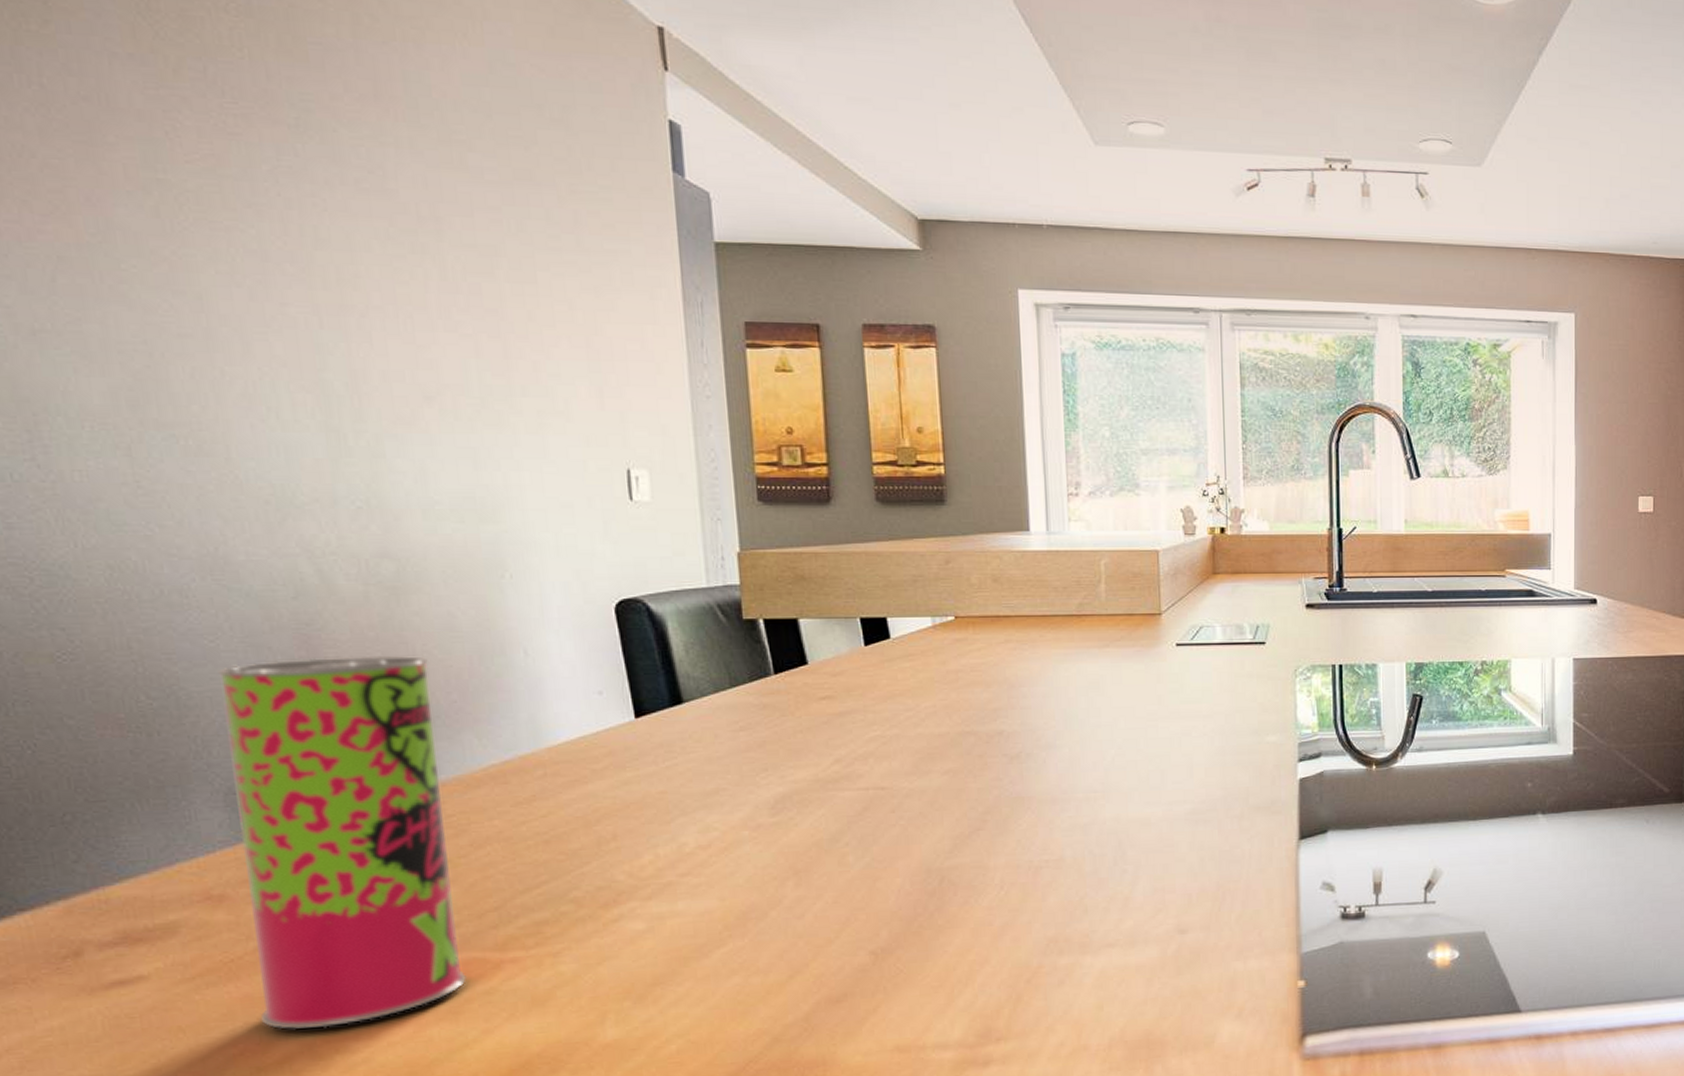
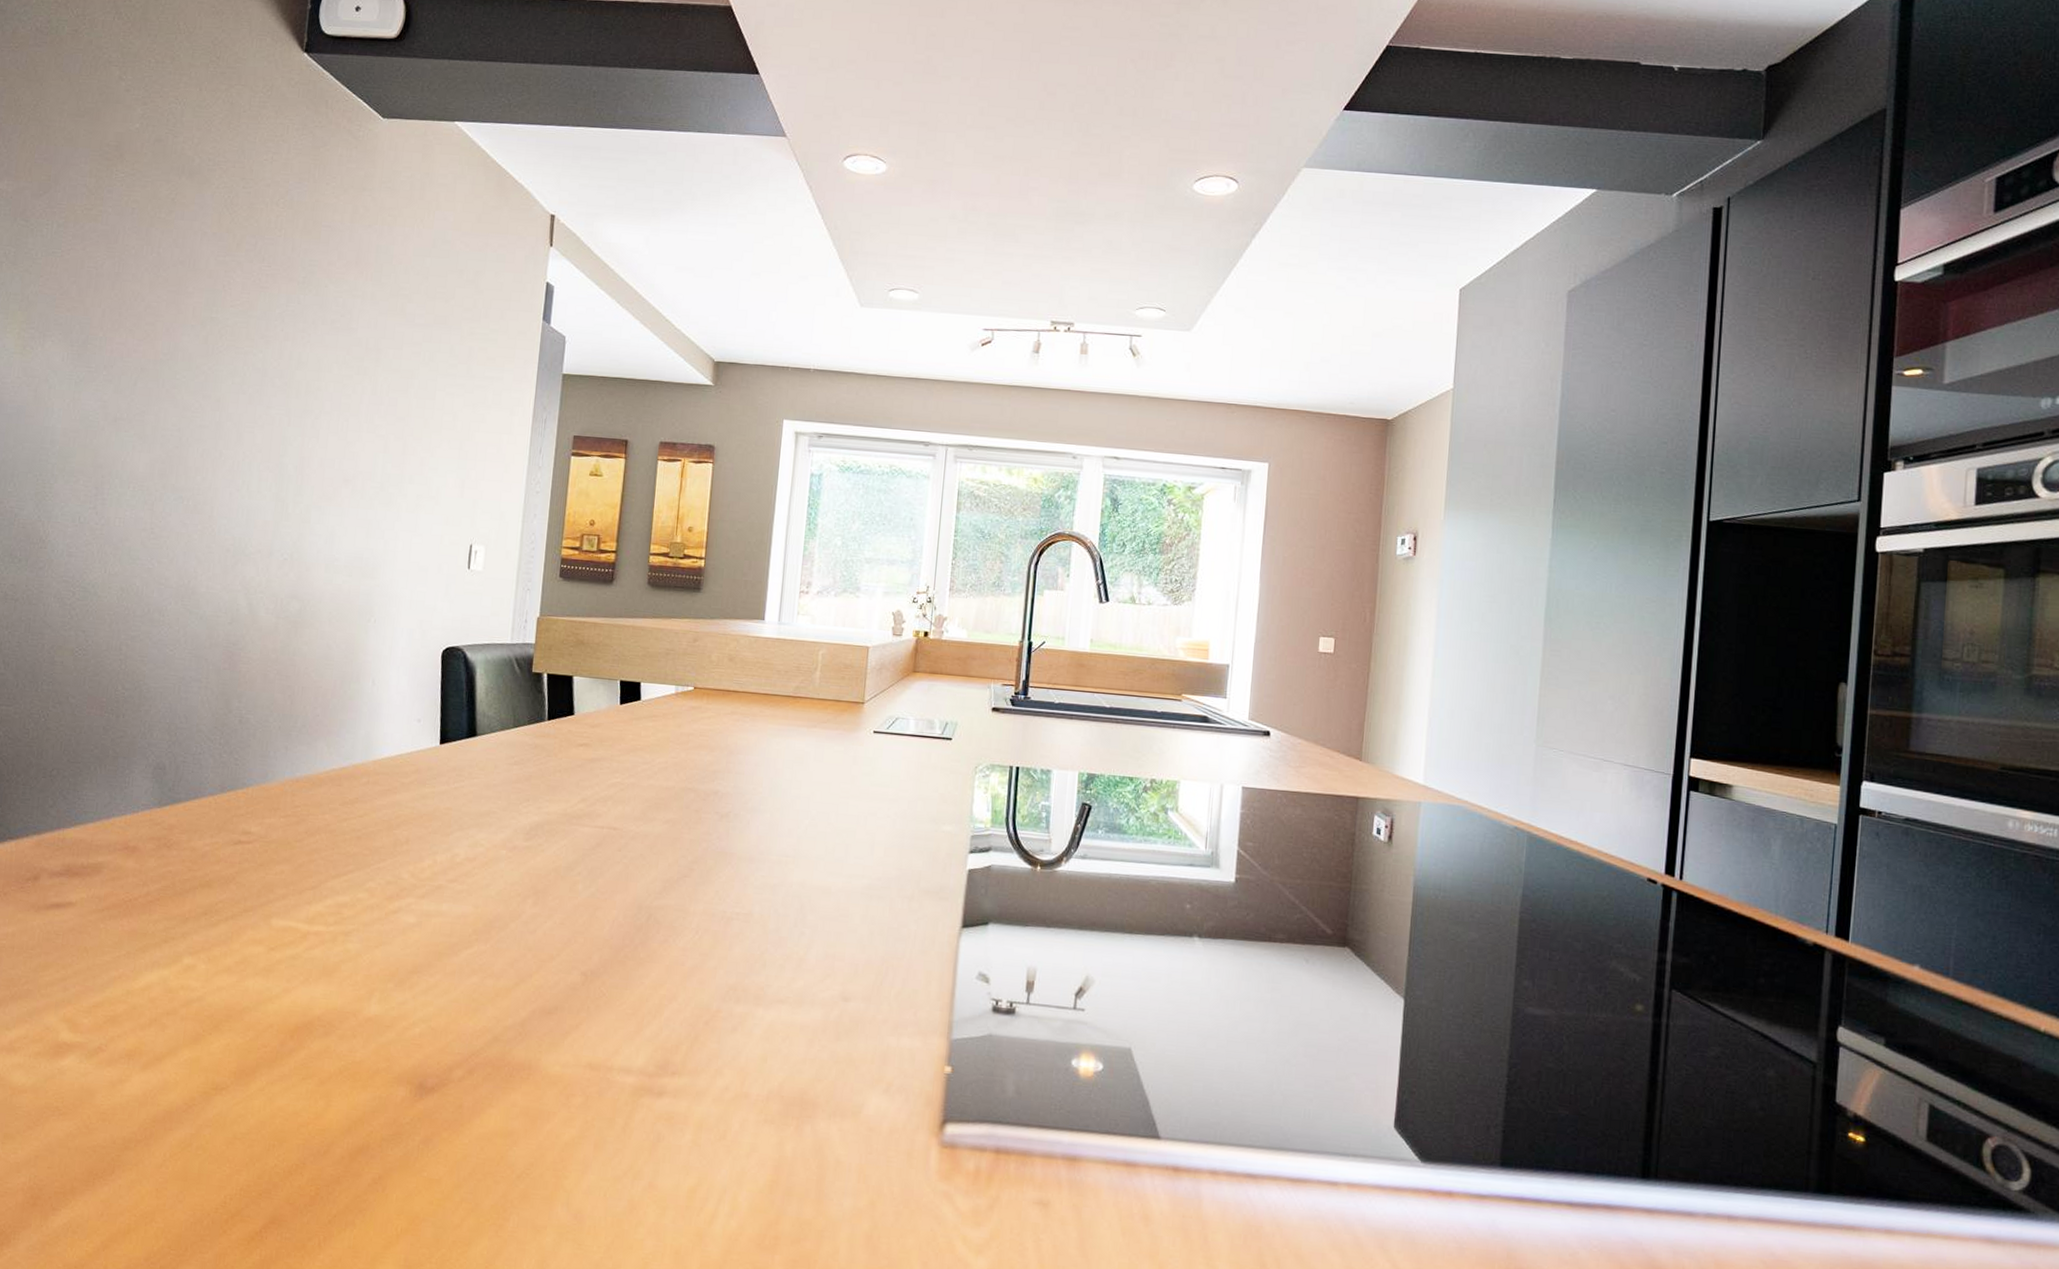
beverage can: present [217,656,467,1029] -> none [138,669,306,967]

